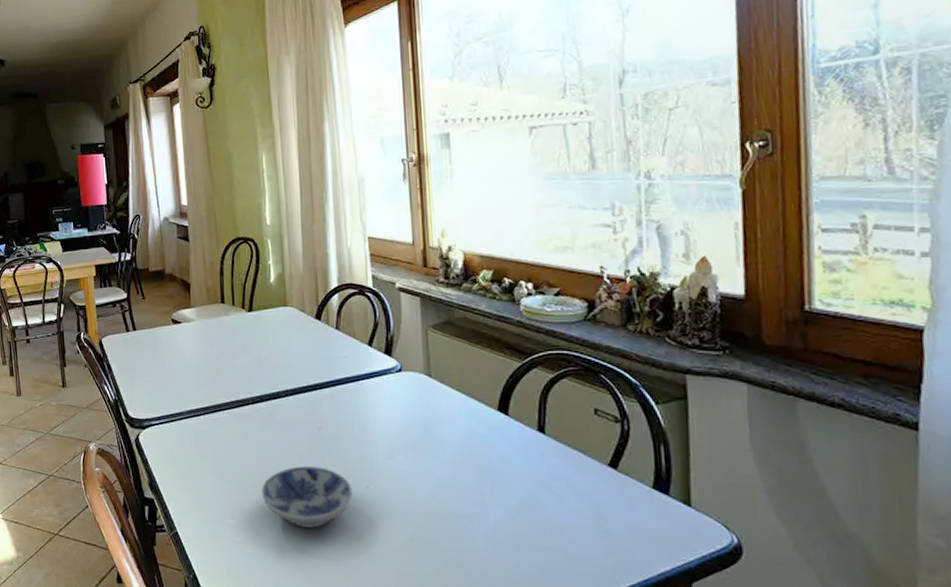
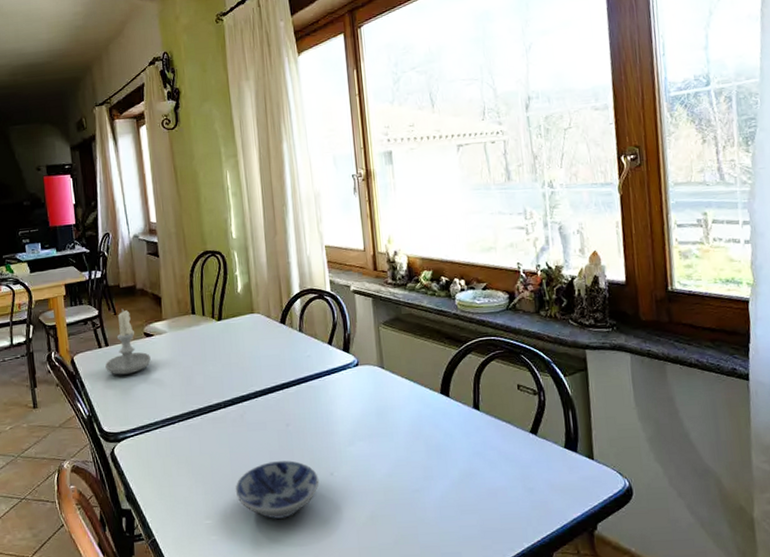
candle: none [132,293,178,361] -> present [105,308,151,375]

